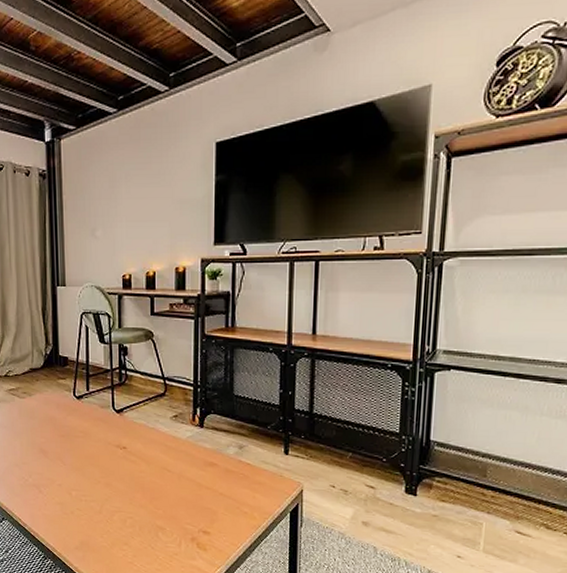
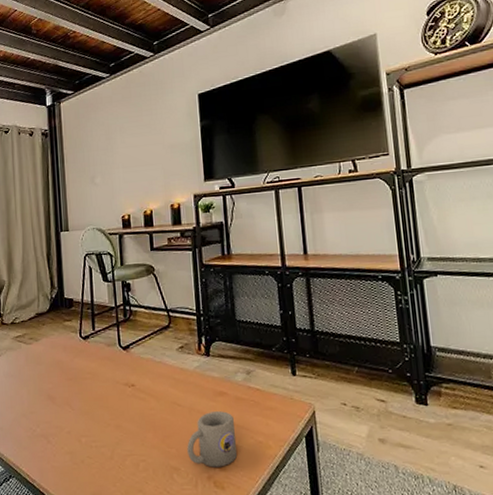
mug: none [174,480,223,531] -> present [187,411,238,468]

